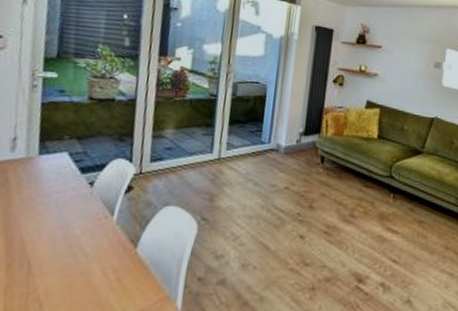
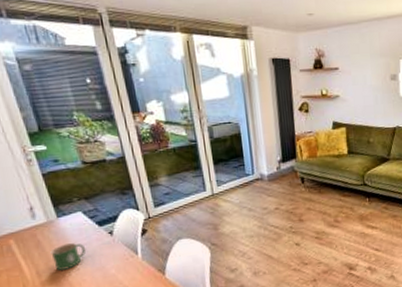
mug: none [13,188,57,220] -> present [50,243,87,271]

